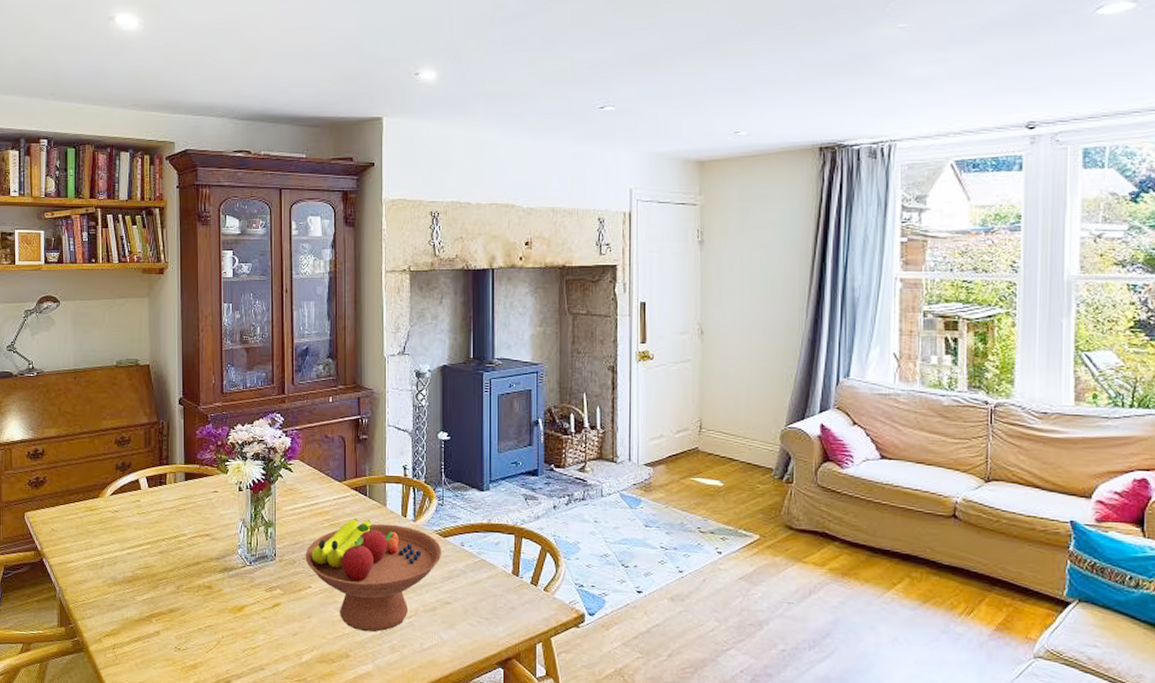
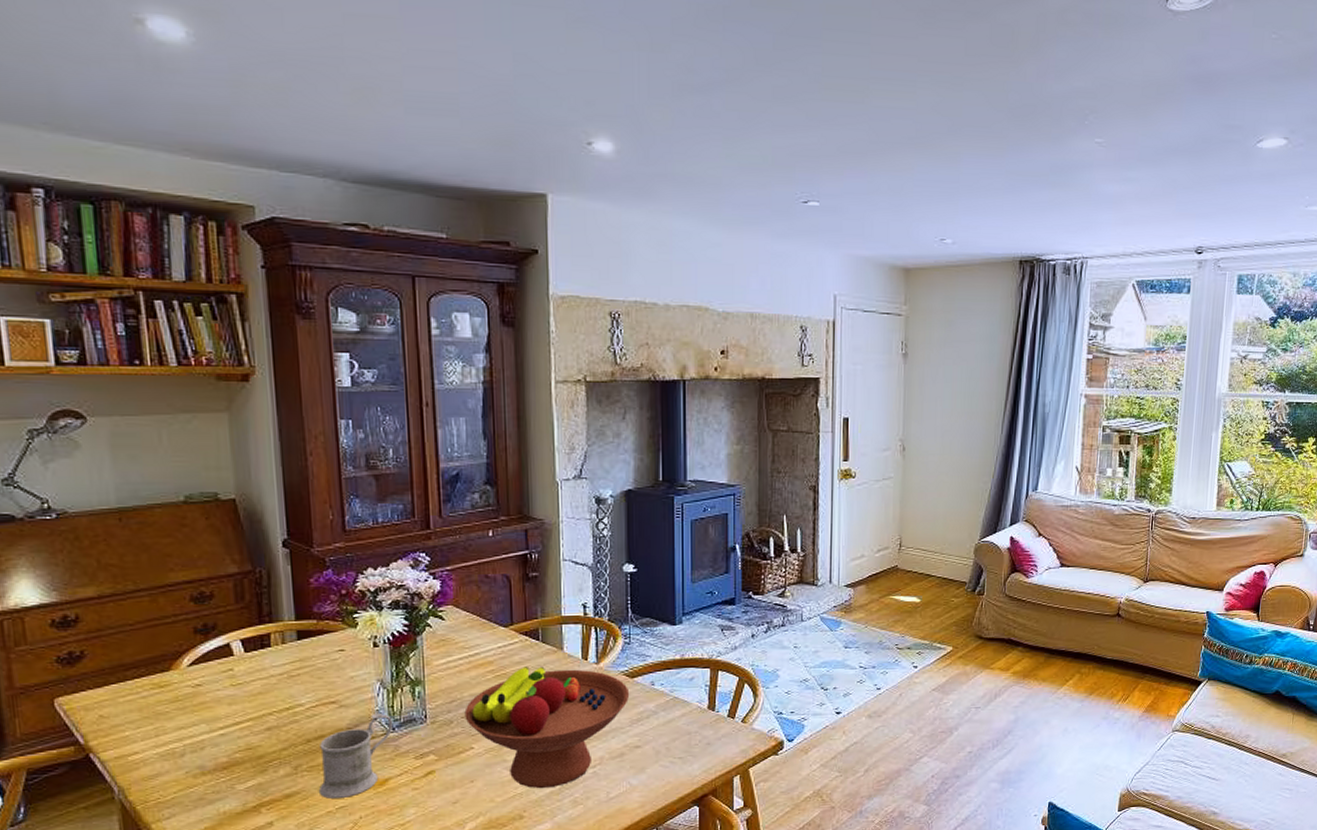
mug: none [193,548,251,618] -> present [318,713,394,799]

